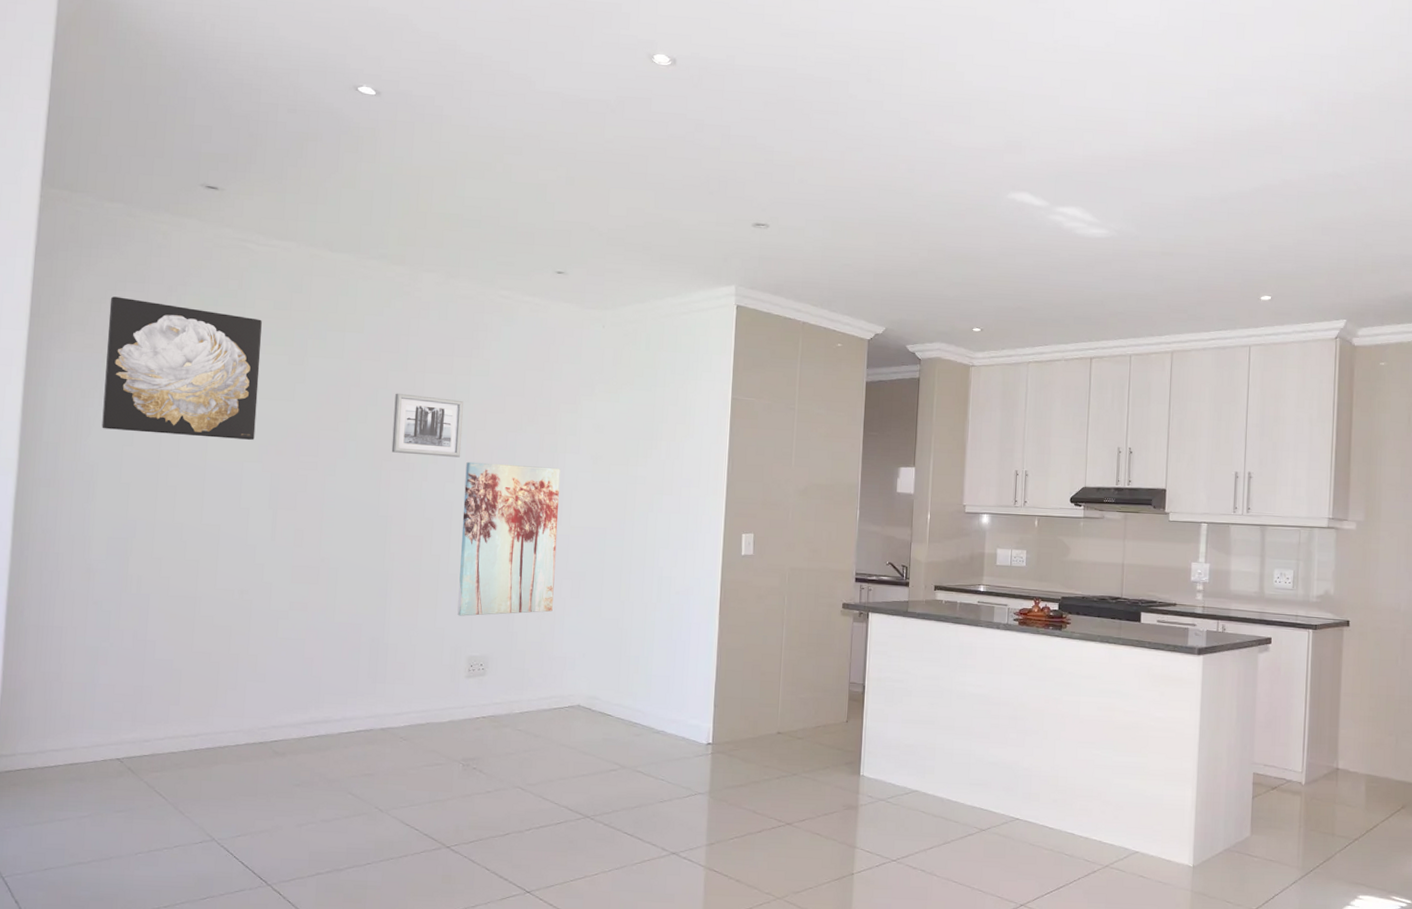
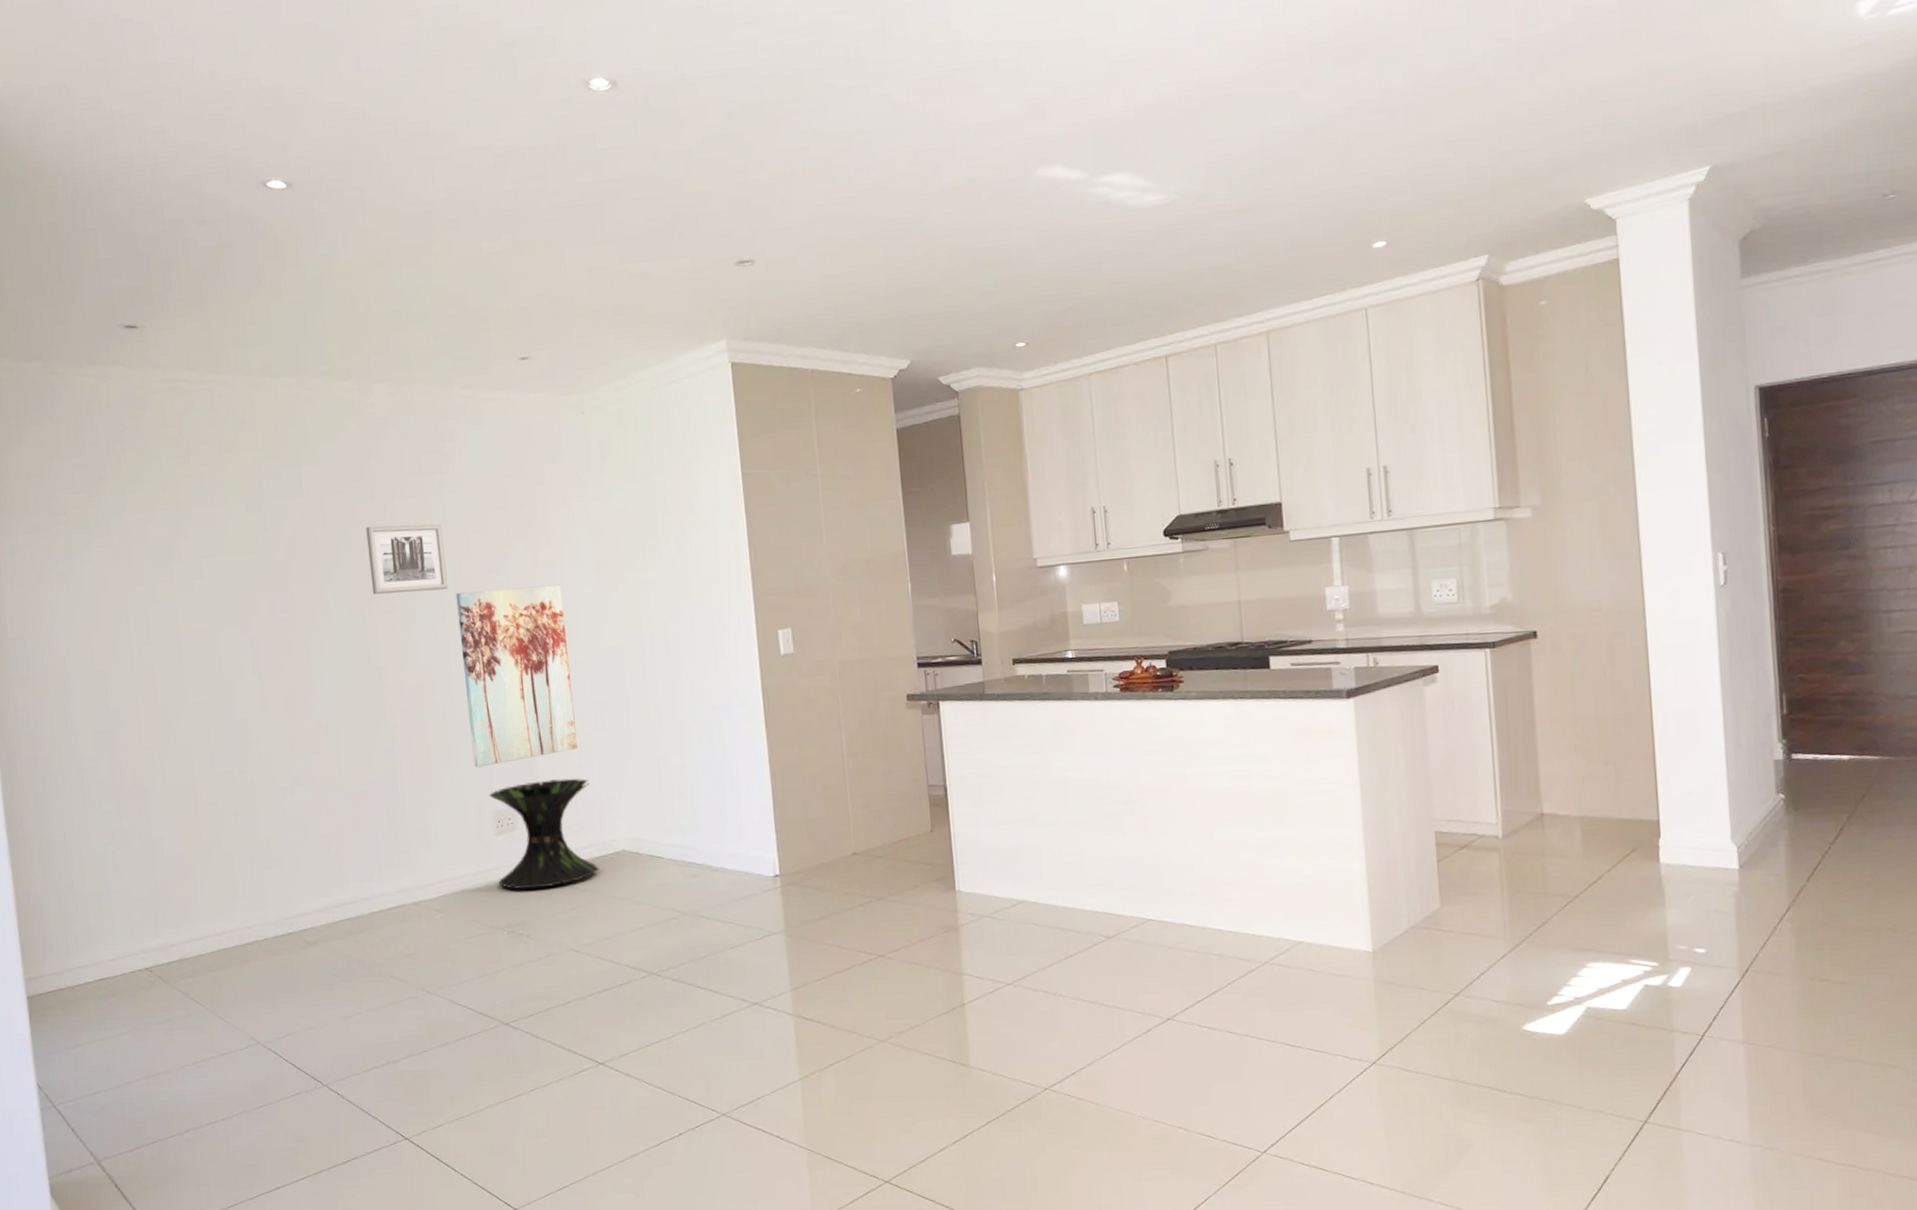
wall art: present [102,296,262,440] -> none [48,466,225,615]
decorative plant: none [462,635,558,730] -> present [488,778,600,890]

